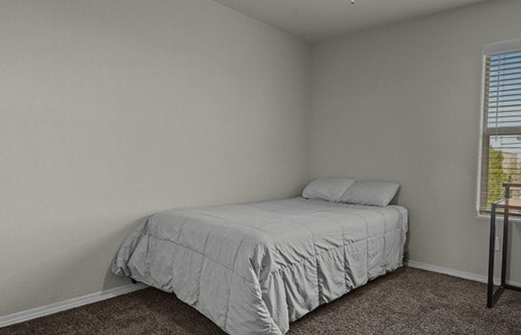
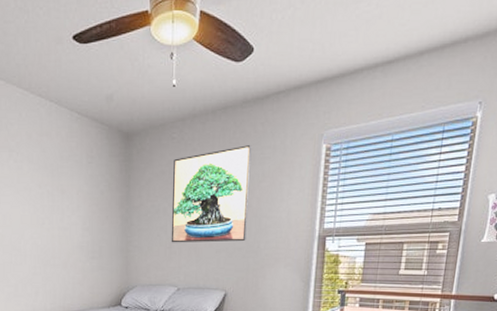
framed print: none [349,54,422,139] -> present [171,145,252,243]

